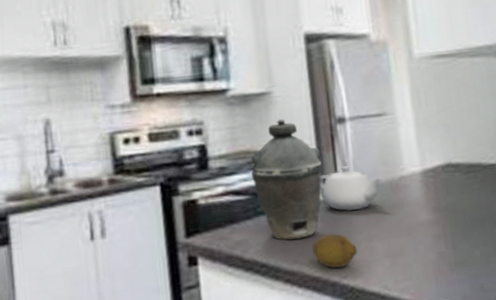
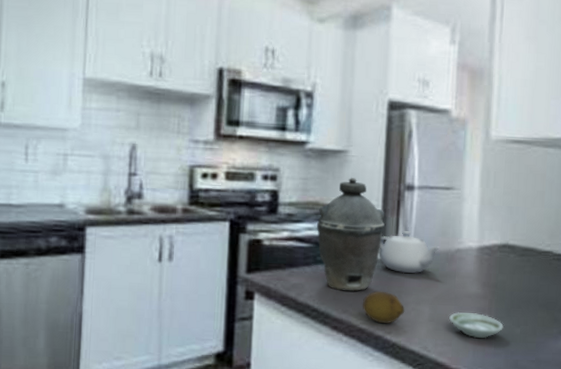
saucer: none [404,241,462,268] -> present [449,312,504,338]

